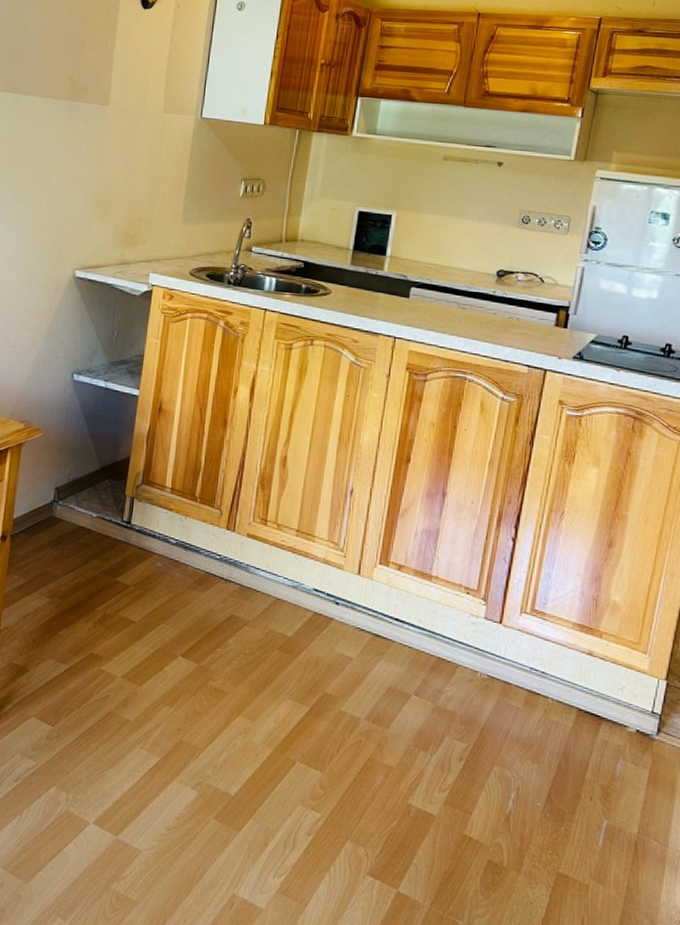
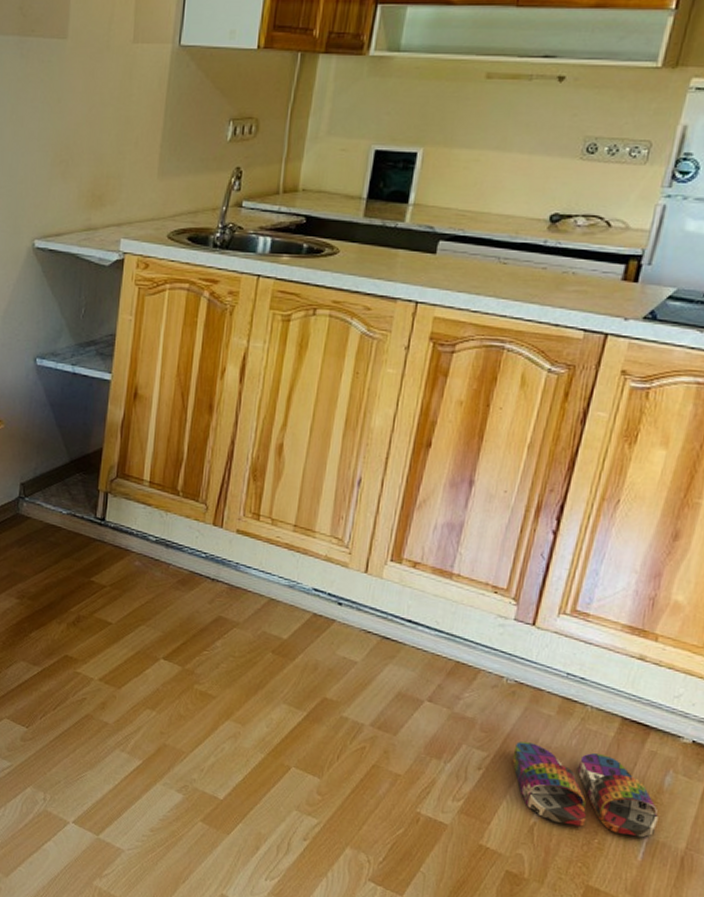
slippers: none [488,732,613,824] -> present [512,741,659,838]

